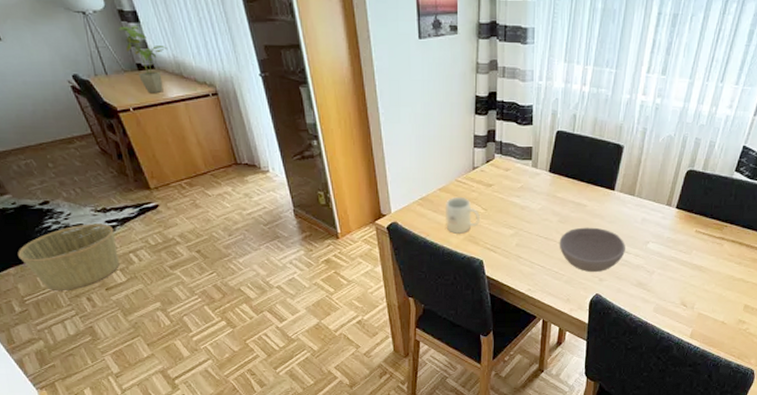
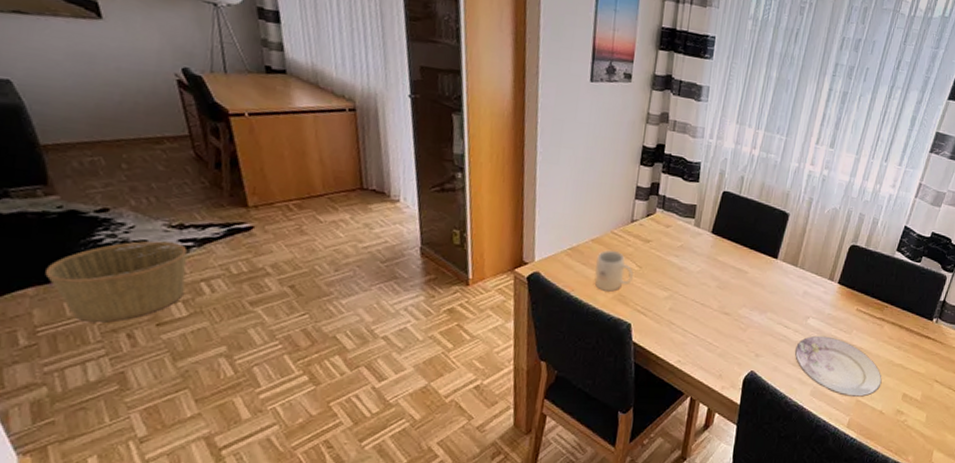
house plant: present [117,26,168,94] -> none [251,24,308,101]
bowl: present [559,227,625,273] -> none [715,295,785,347]
plate: none [636,258,723,311] -> present [794,335,882,398]

